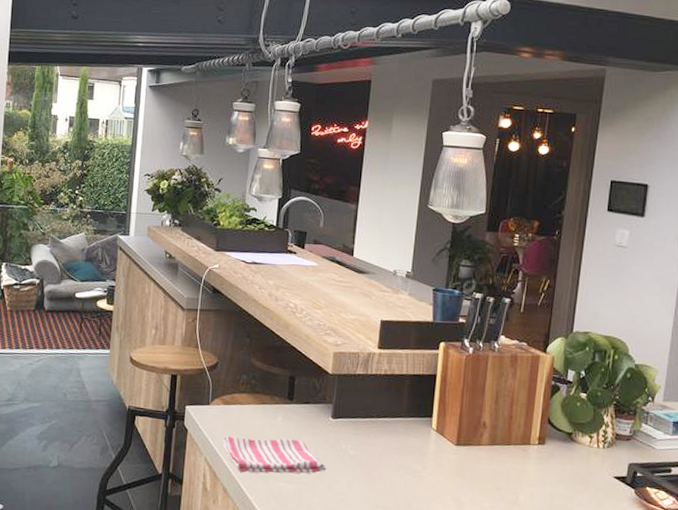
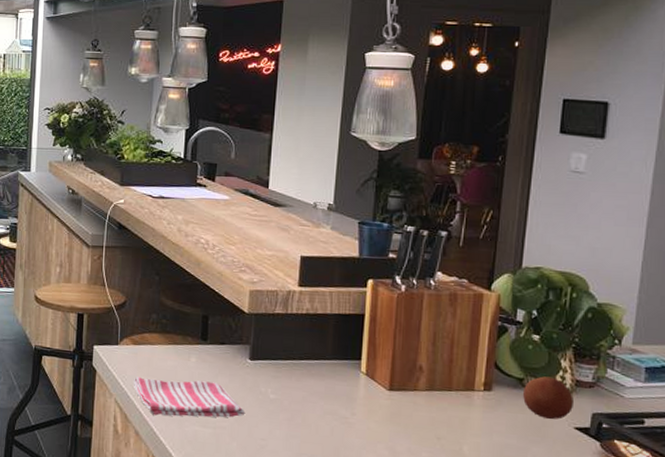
fruit: none [571,430,615,470] -> present [523,375,575,419]

